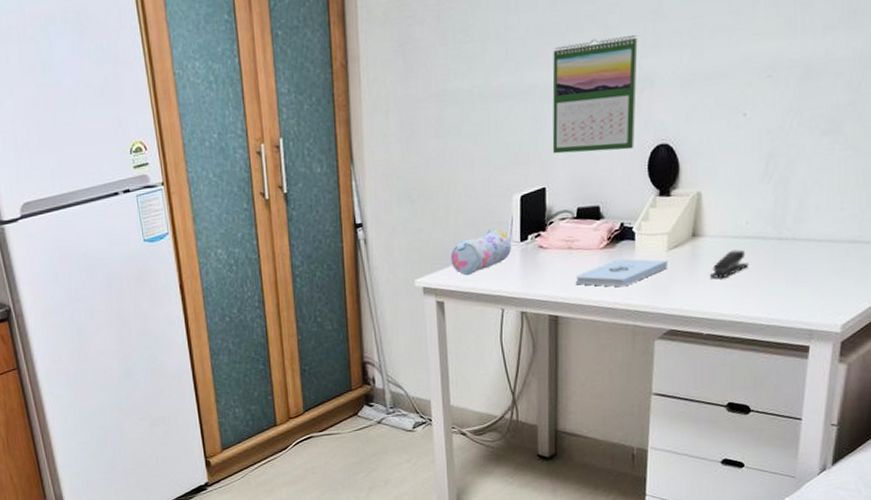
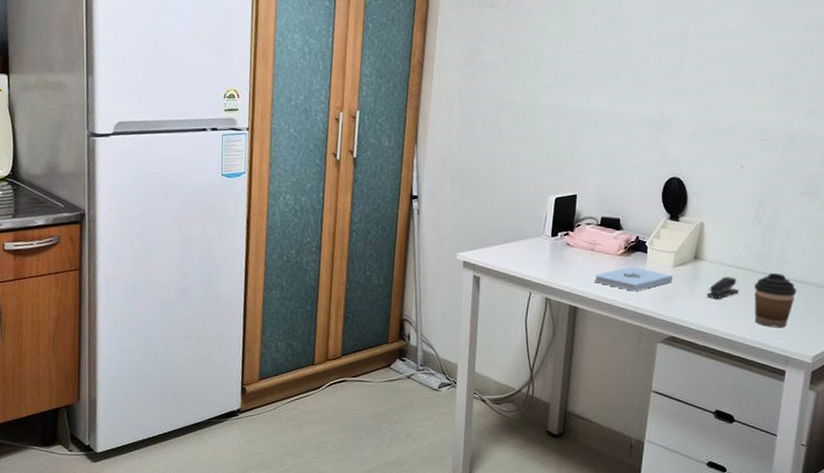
pencil case: present [450,228,511,276] -> none [490,221,543,258]
calendar: present [552,34,638,154] -> none [585,82,662,177]
coffee cup: none [766,235,820,300] -> present [754,273,797,328]

